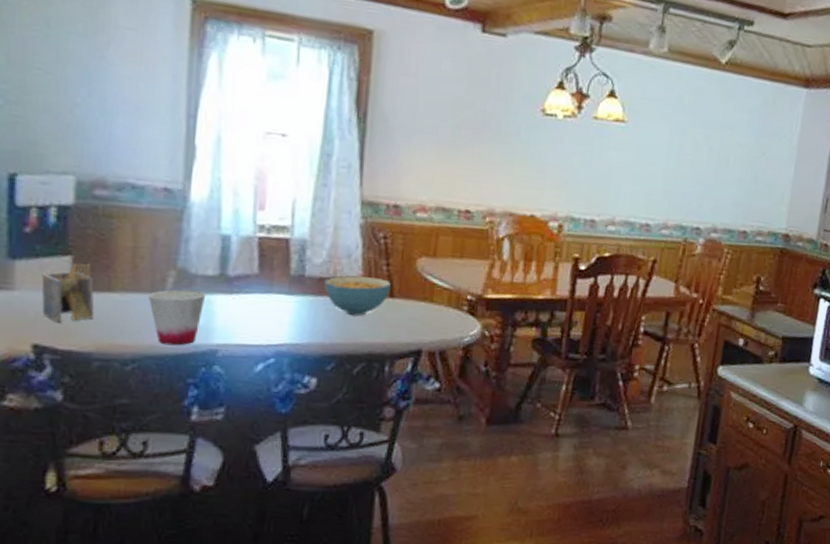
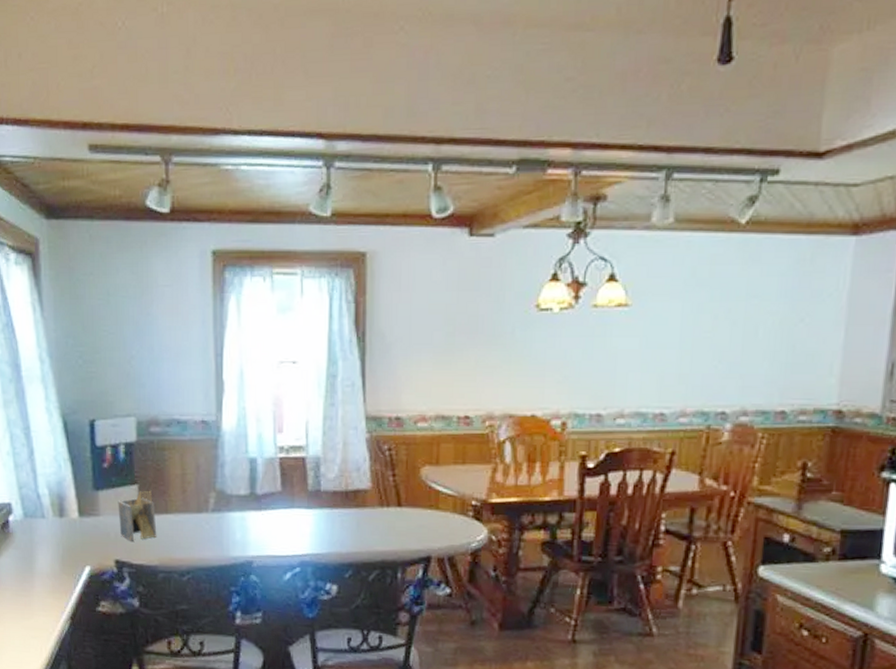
cup: present [147,289,206,346] -> none [195,508,240,558]
cereal bowl: present [324,276,391,316] -> none [338,488,398,525]

